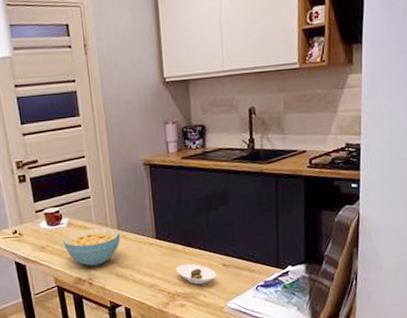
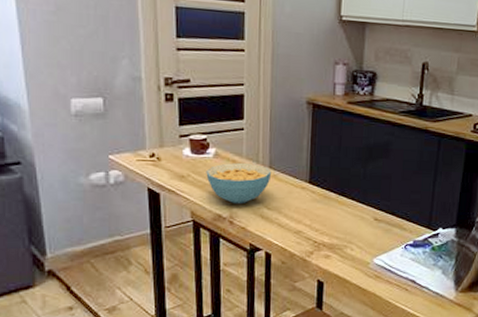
saucer: present [176,263,217,285] -> none [325,213,367,237]

